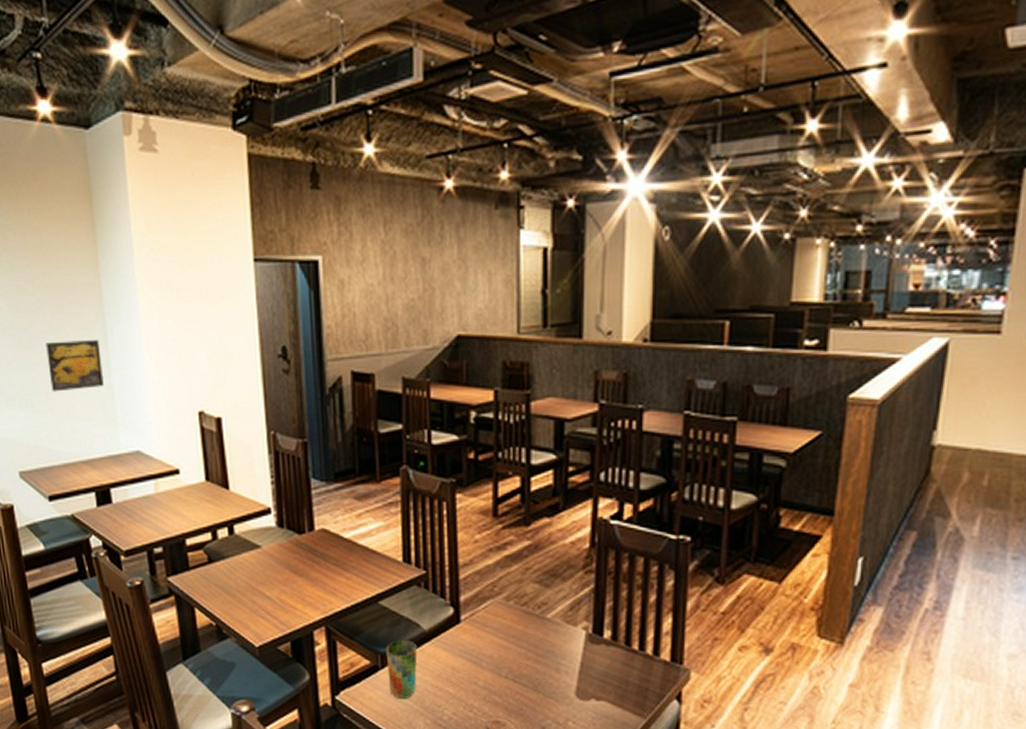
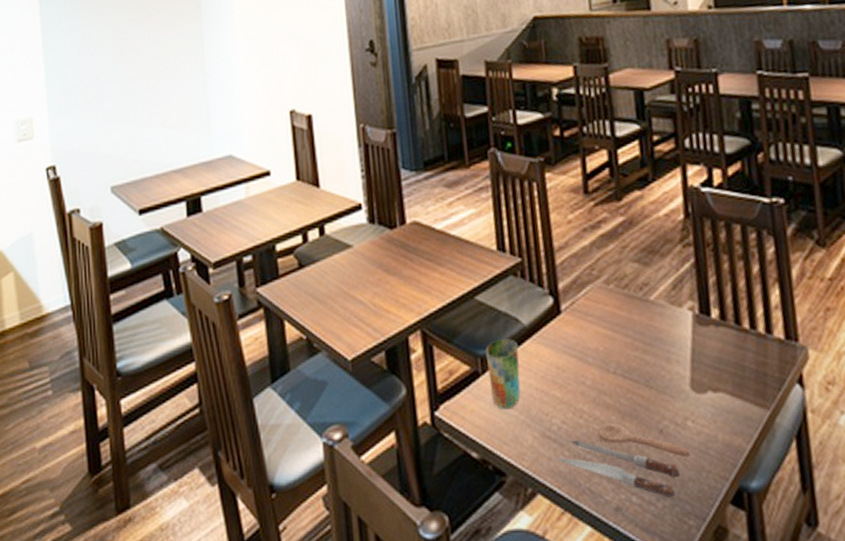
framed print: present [46,339,104,392] -> none [145,49,200,103]

